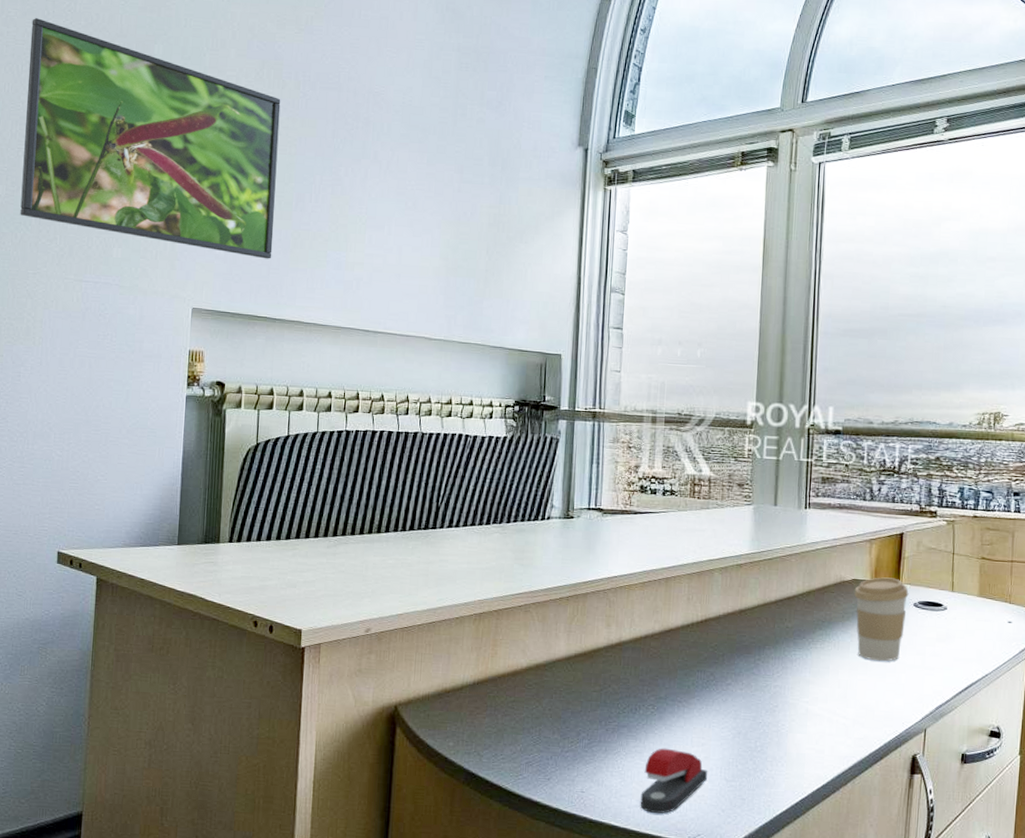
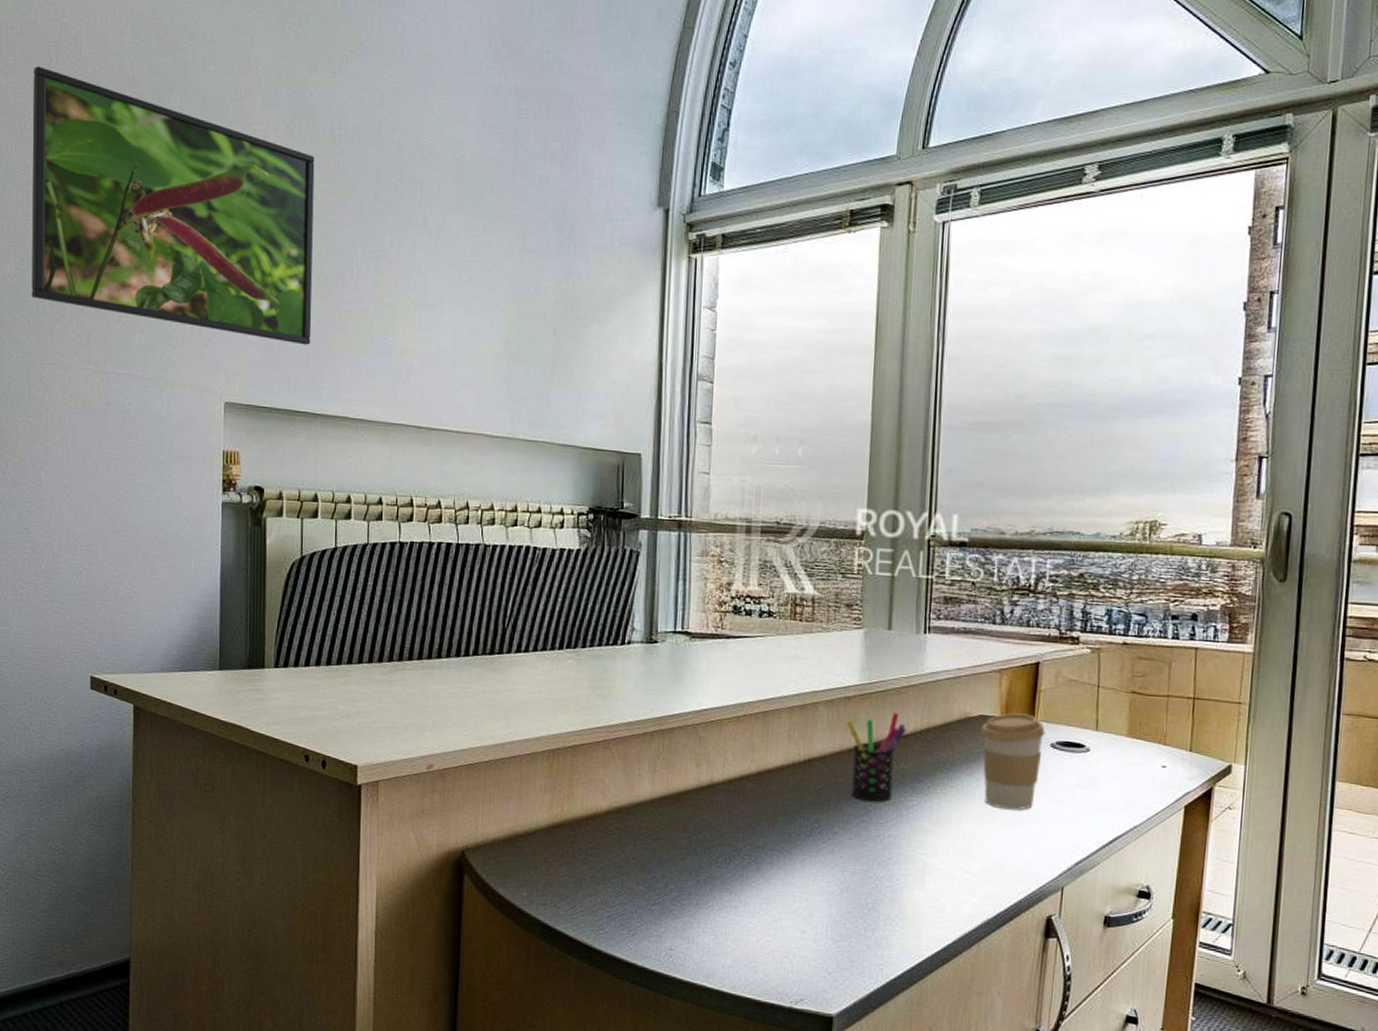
stapler: present [640,748,708,814] -> none [735,902,813,976]
pen holder: none [737,577,790,656] -> present [845,711,907,801]

